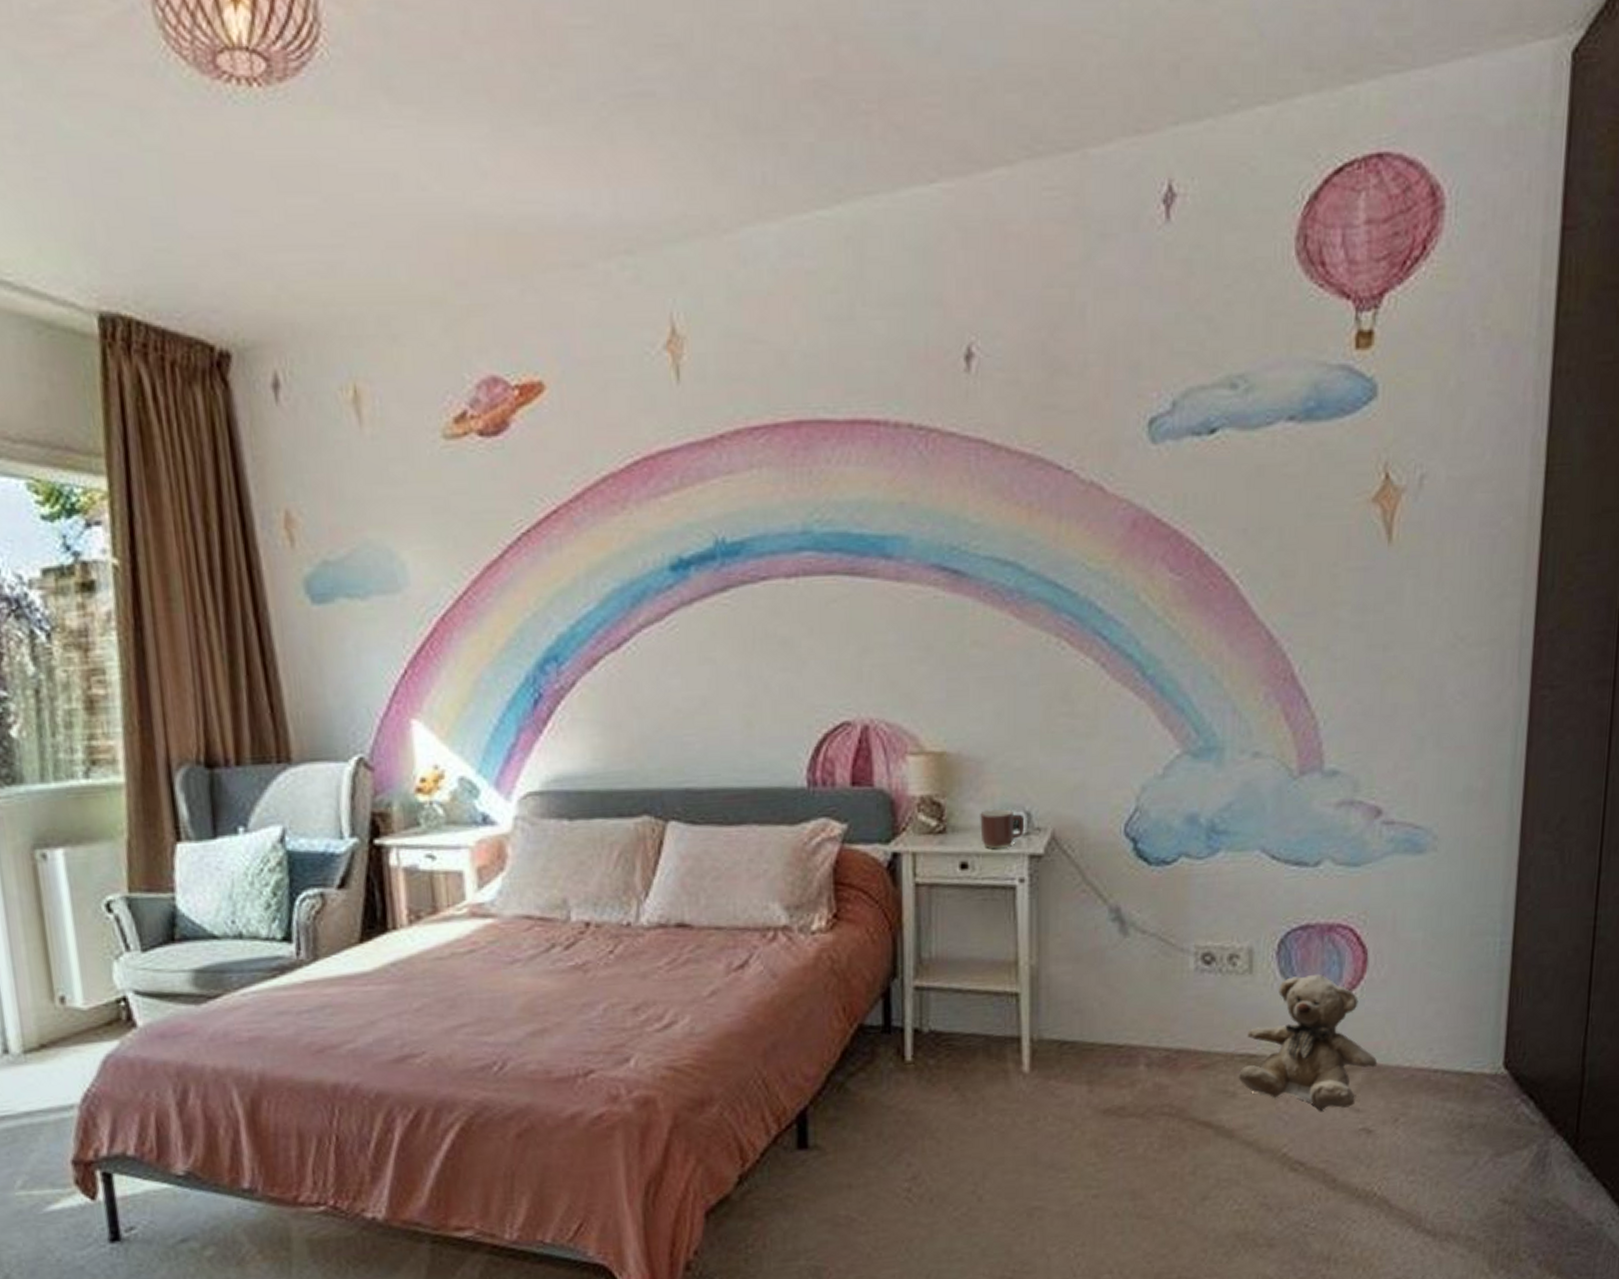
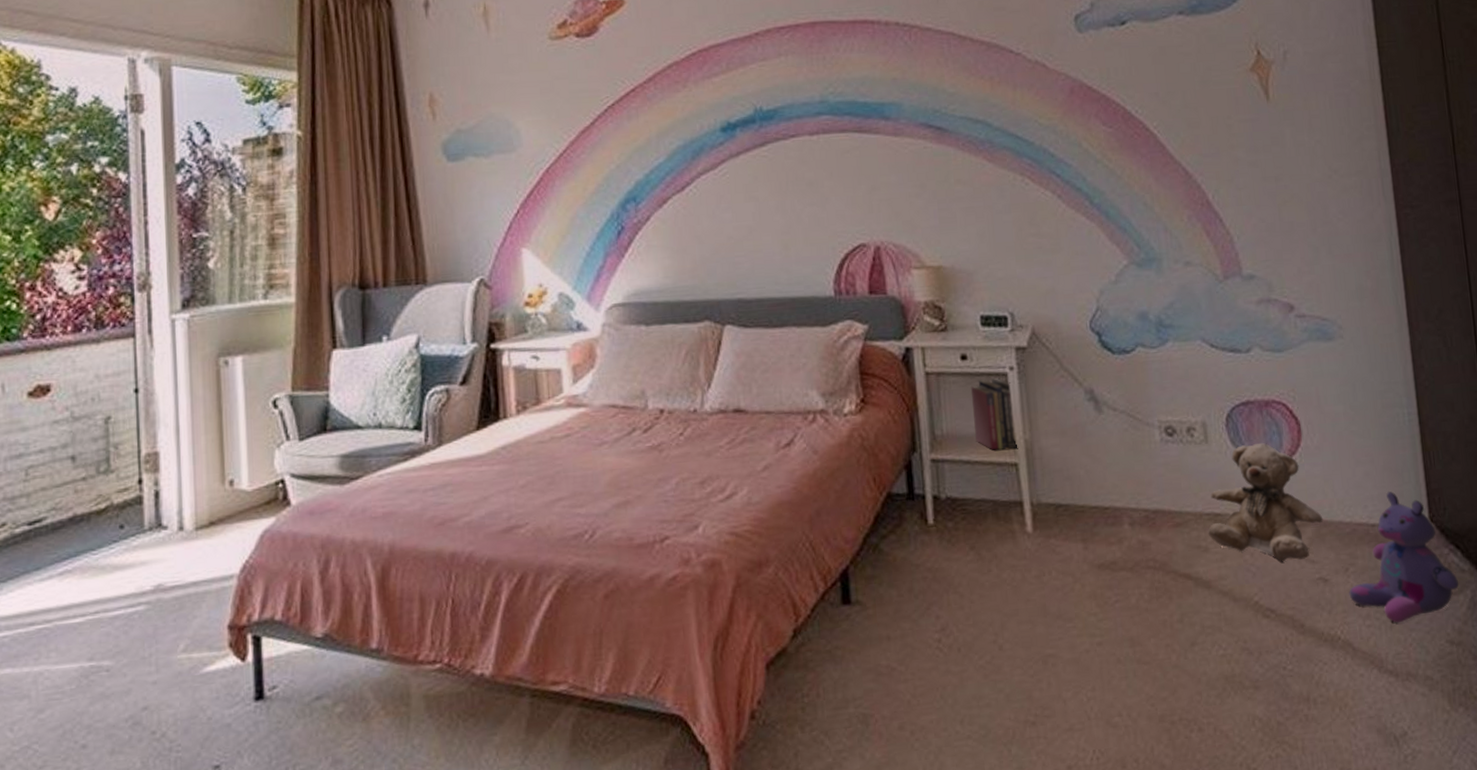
books: none [969,892,1023,978] -> present [970,378,1019,450]
mug: present [980,809,1025,849] -> none [973,310,1010,343]
toy: none [1394,1032,1526,1179] -> present [1349,491,1459,623]

